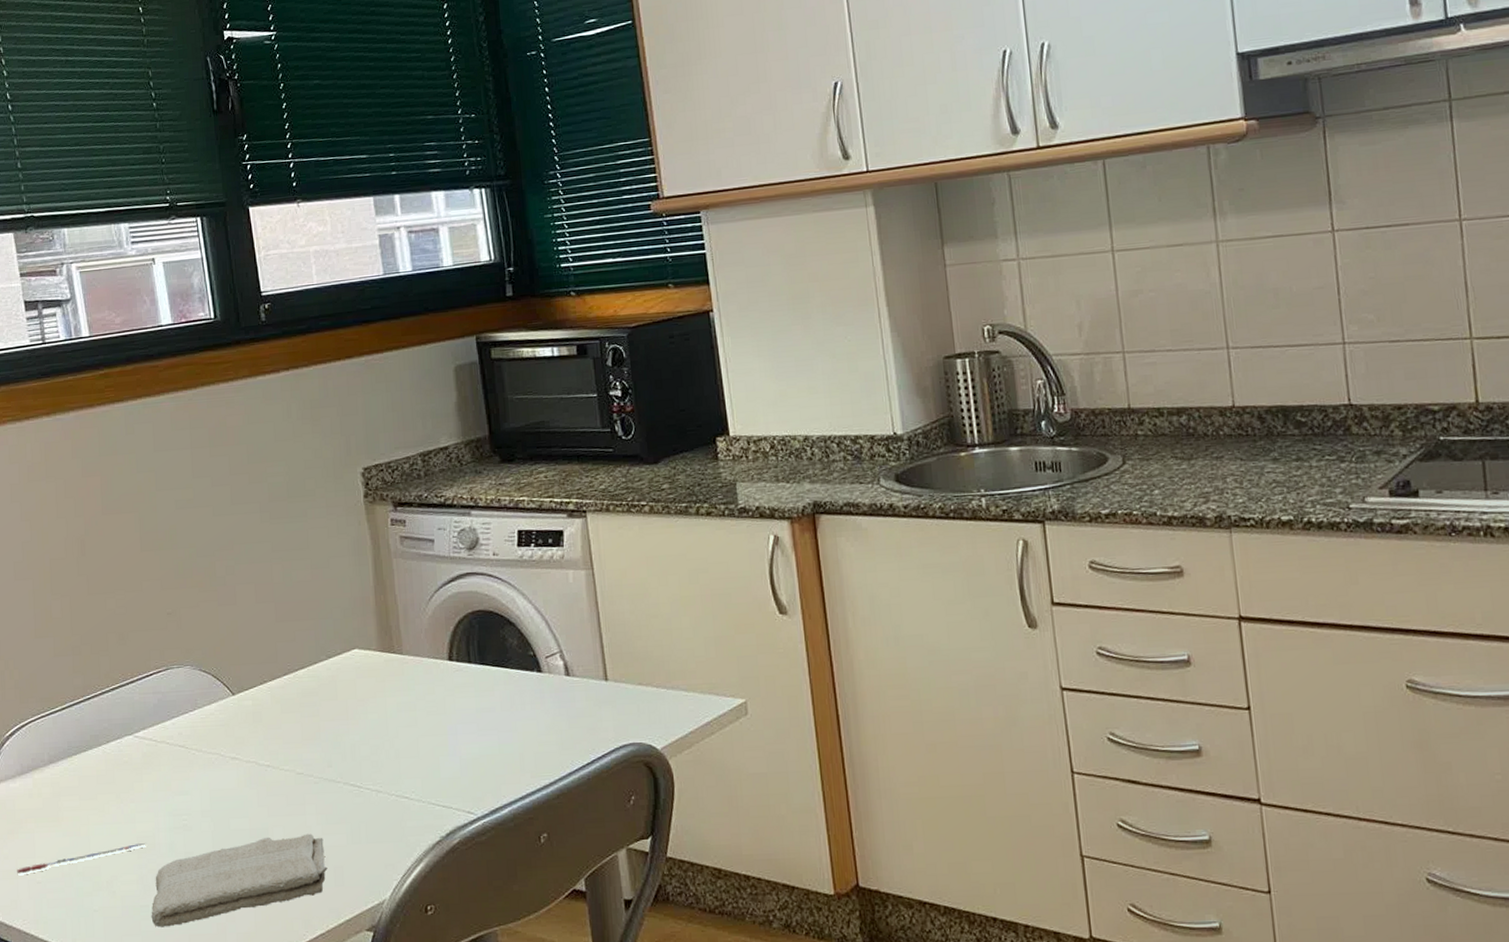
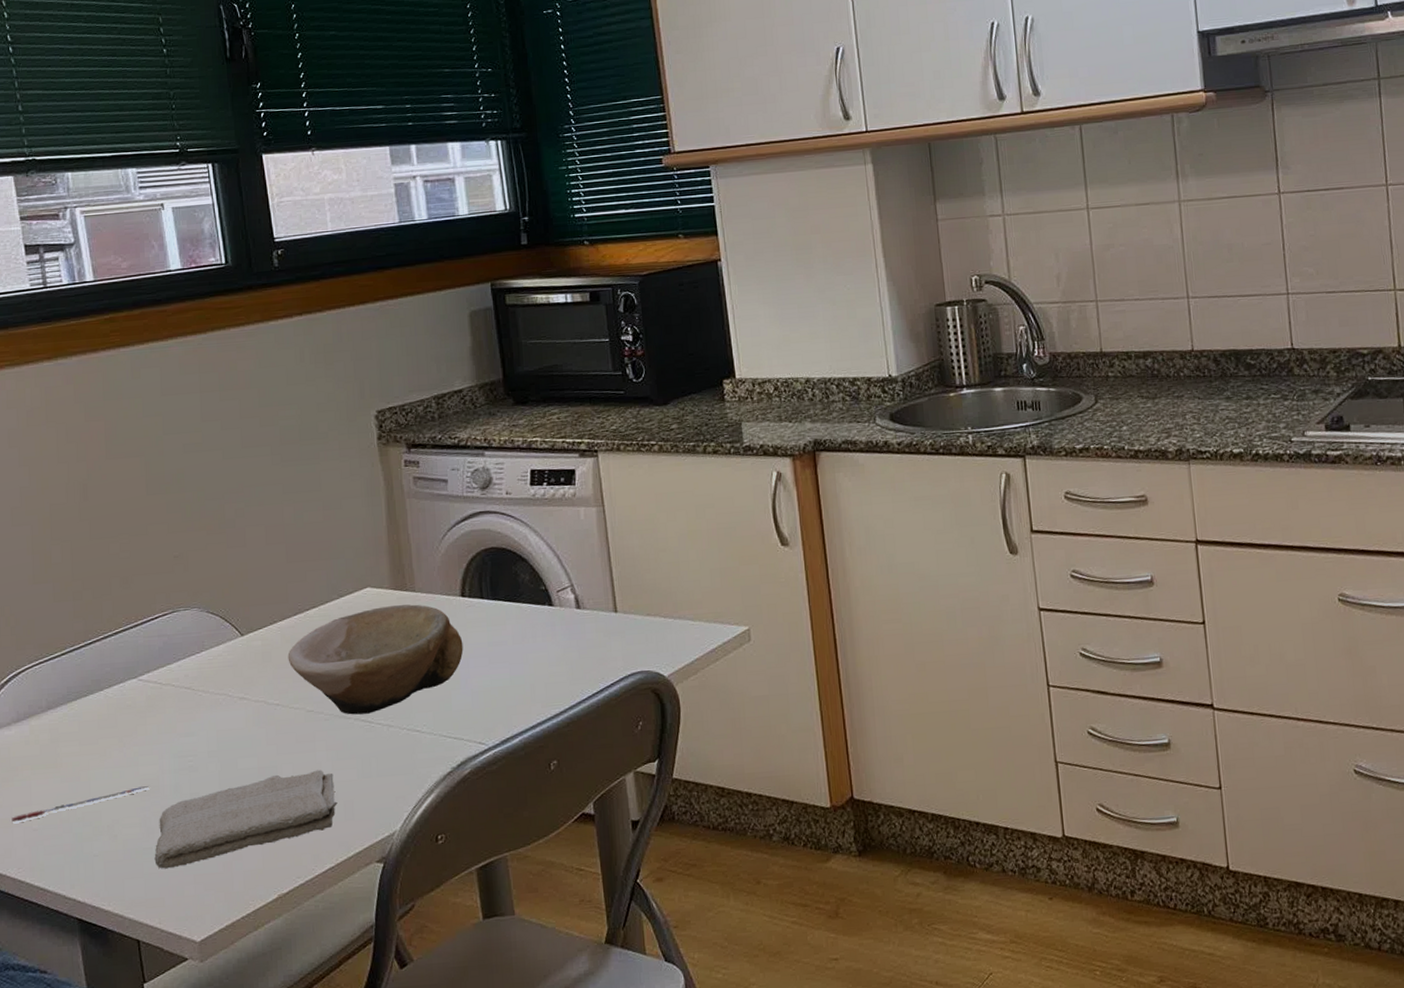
bowl: none [277,667,452,779] -> present [287,604,464,715]

